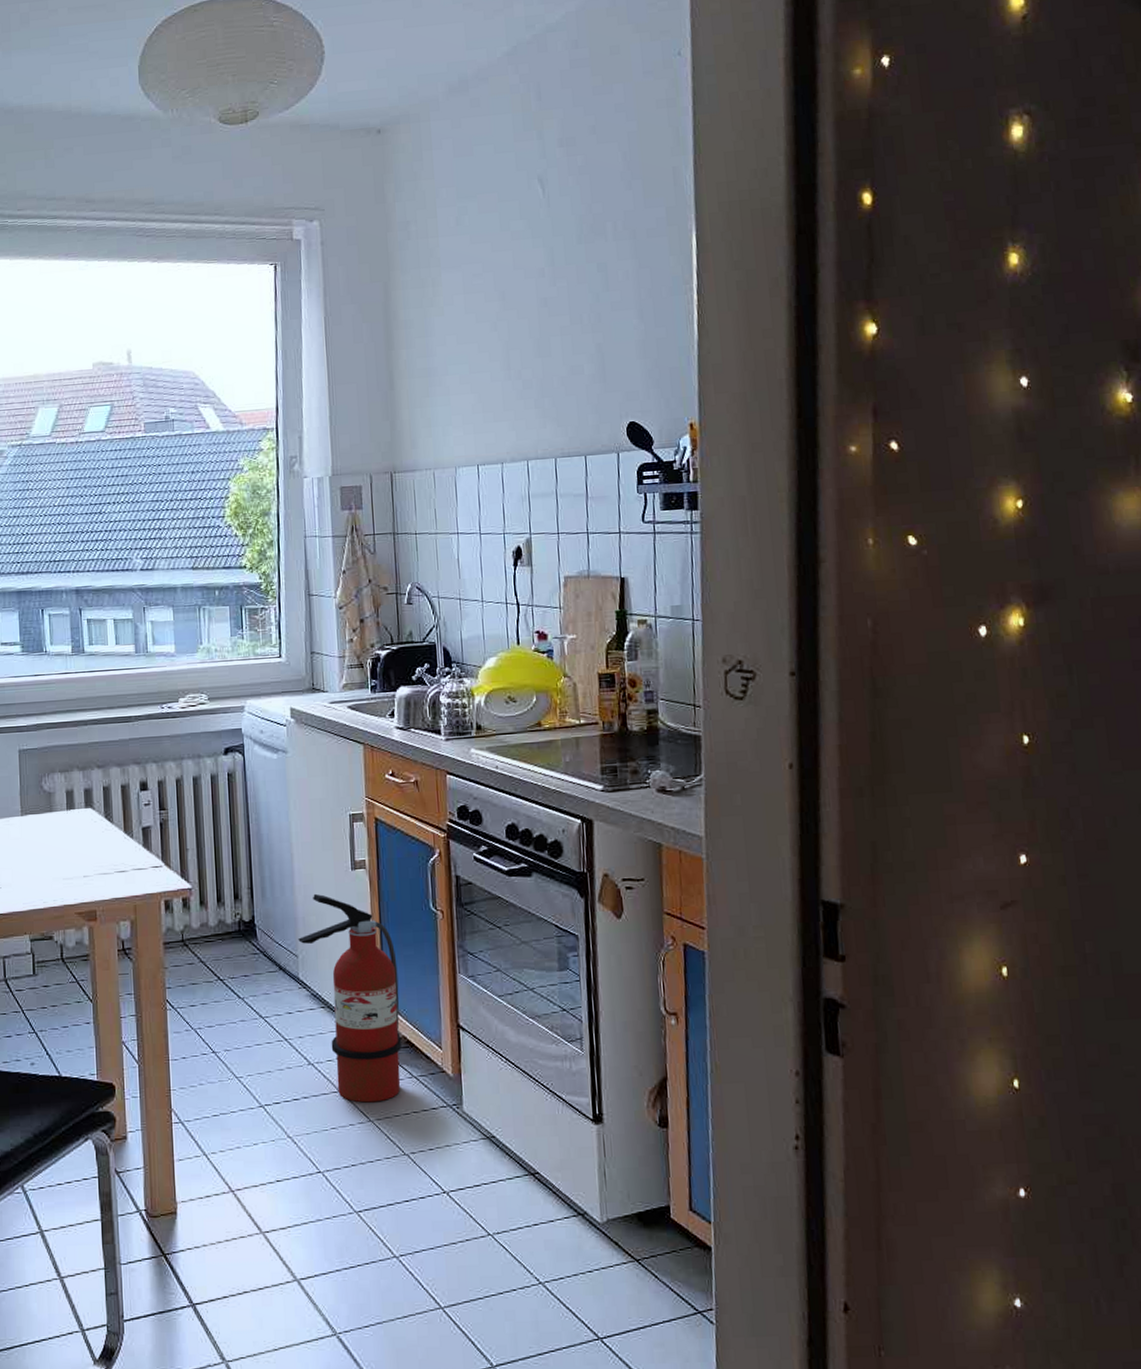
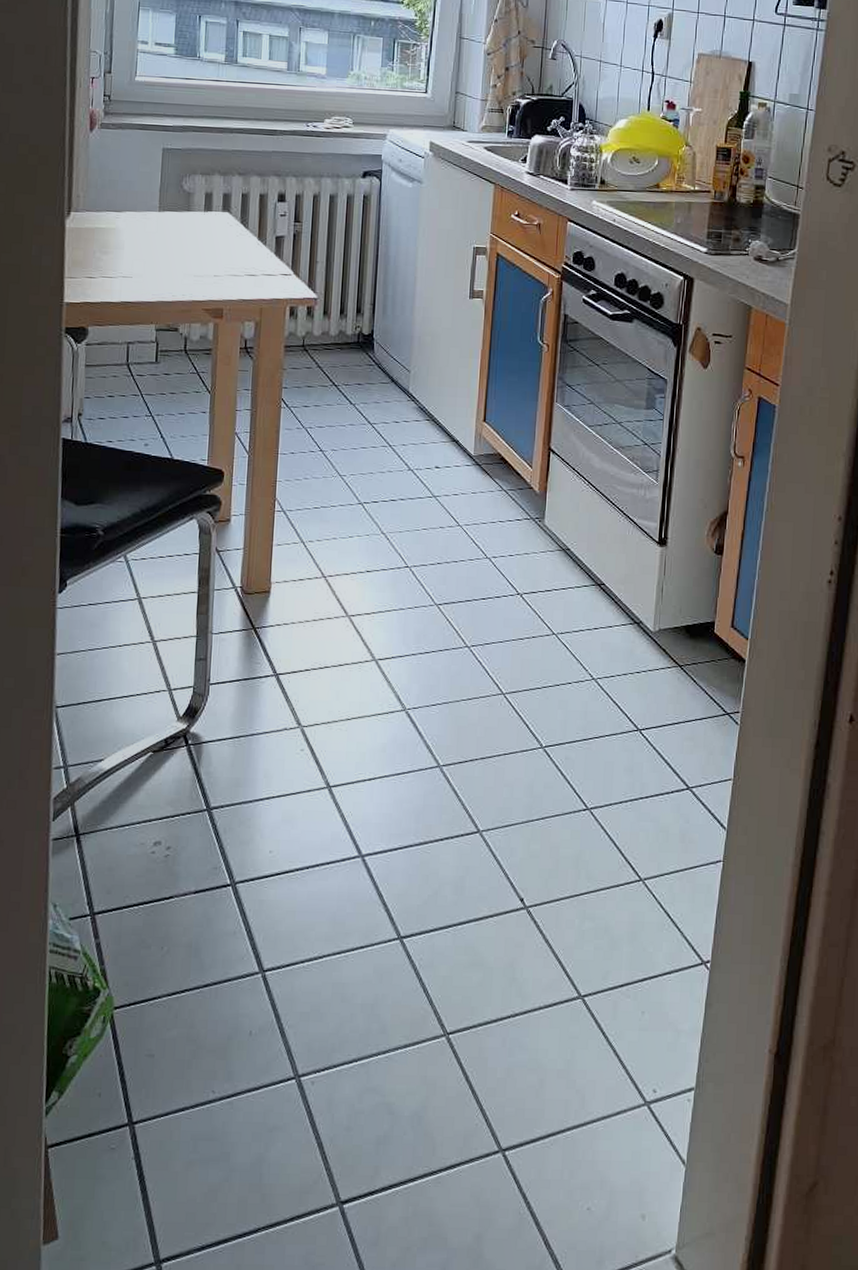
fire extinguisher: present [298,893,403,1103] -> none [412,316,501,510]

